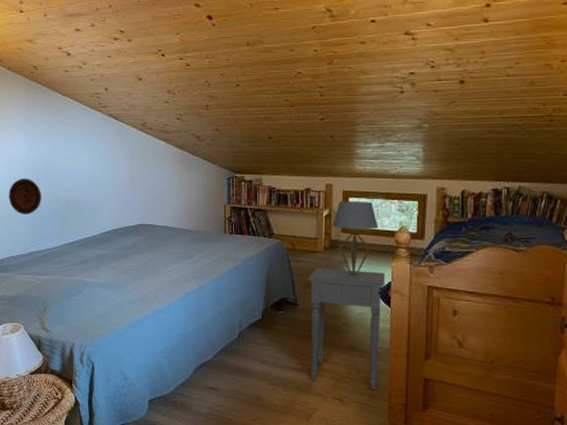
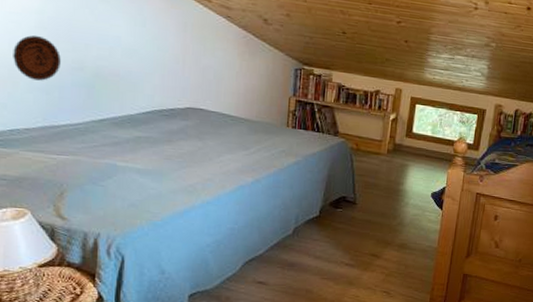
nightstand: present [308,268,385,389] -> none [362,170,441,284]
table lamp: present [332,200,379,277] -> none [398,106,441,181]

